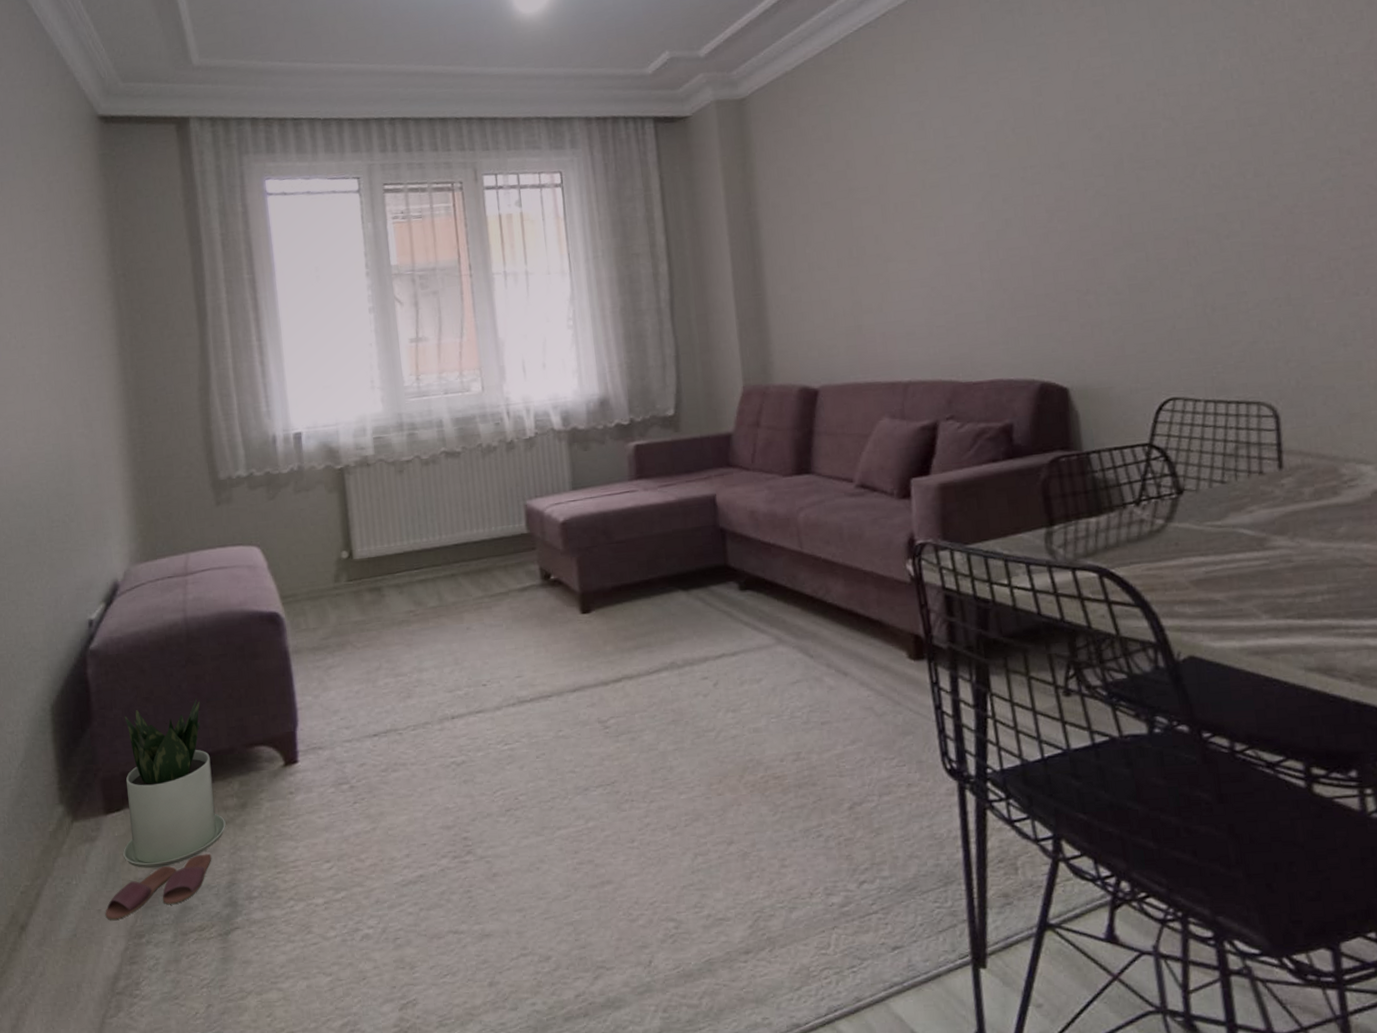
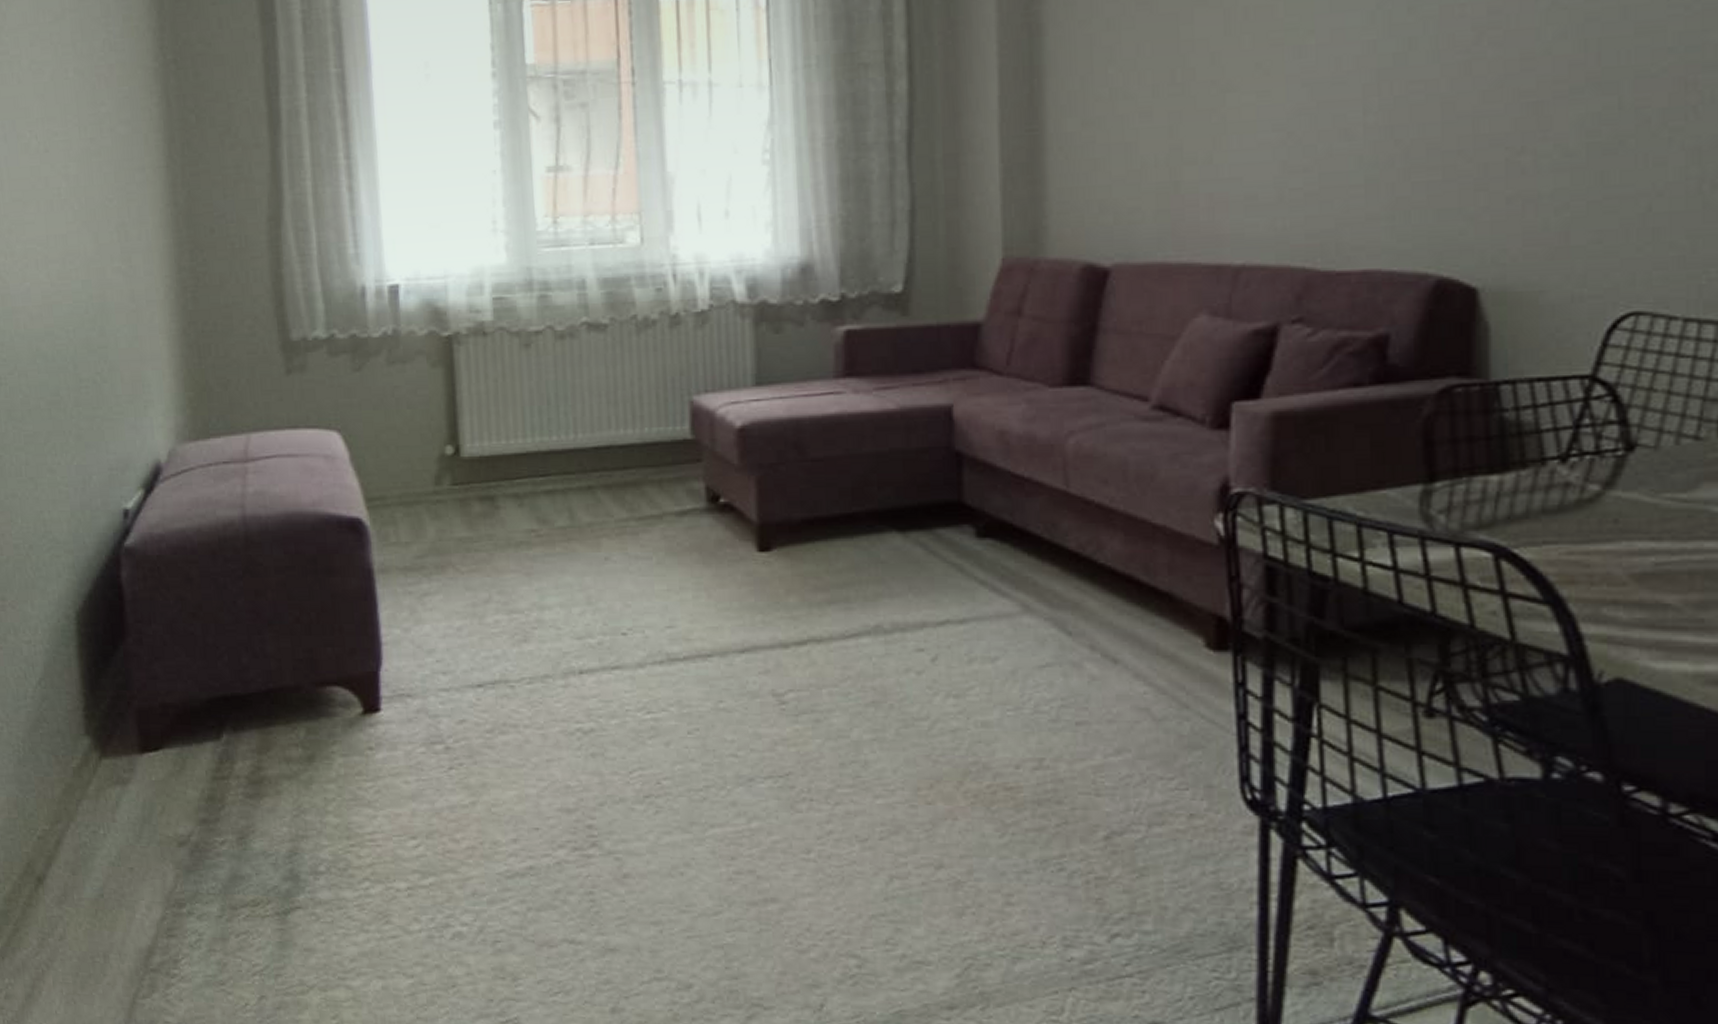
slippers: present [105,853,212,920] -> none [138,813,270,882]
planter: present [123,698,226,868] -> none [161,619,288,824]

